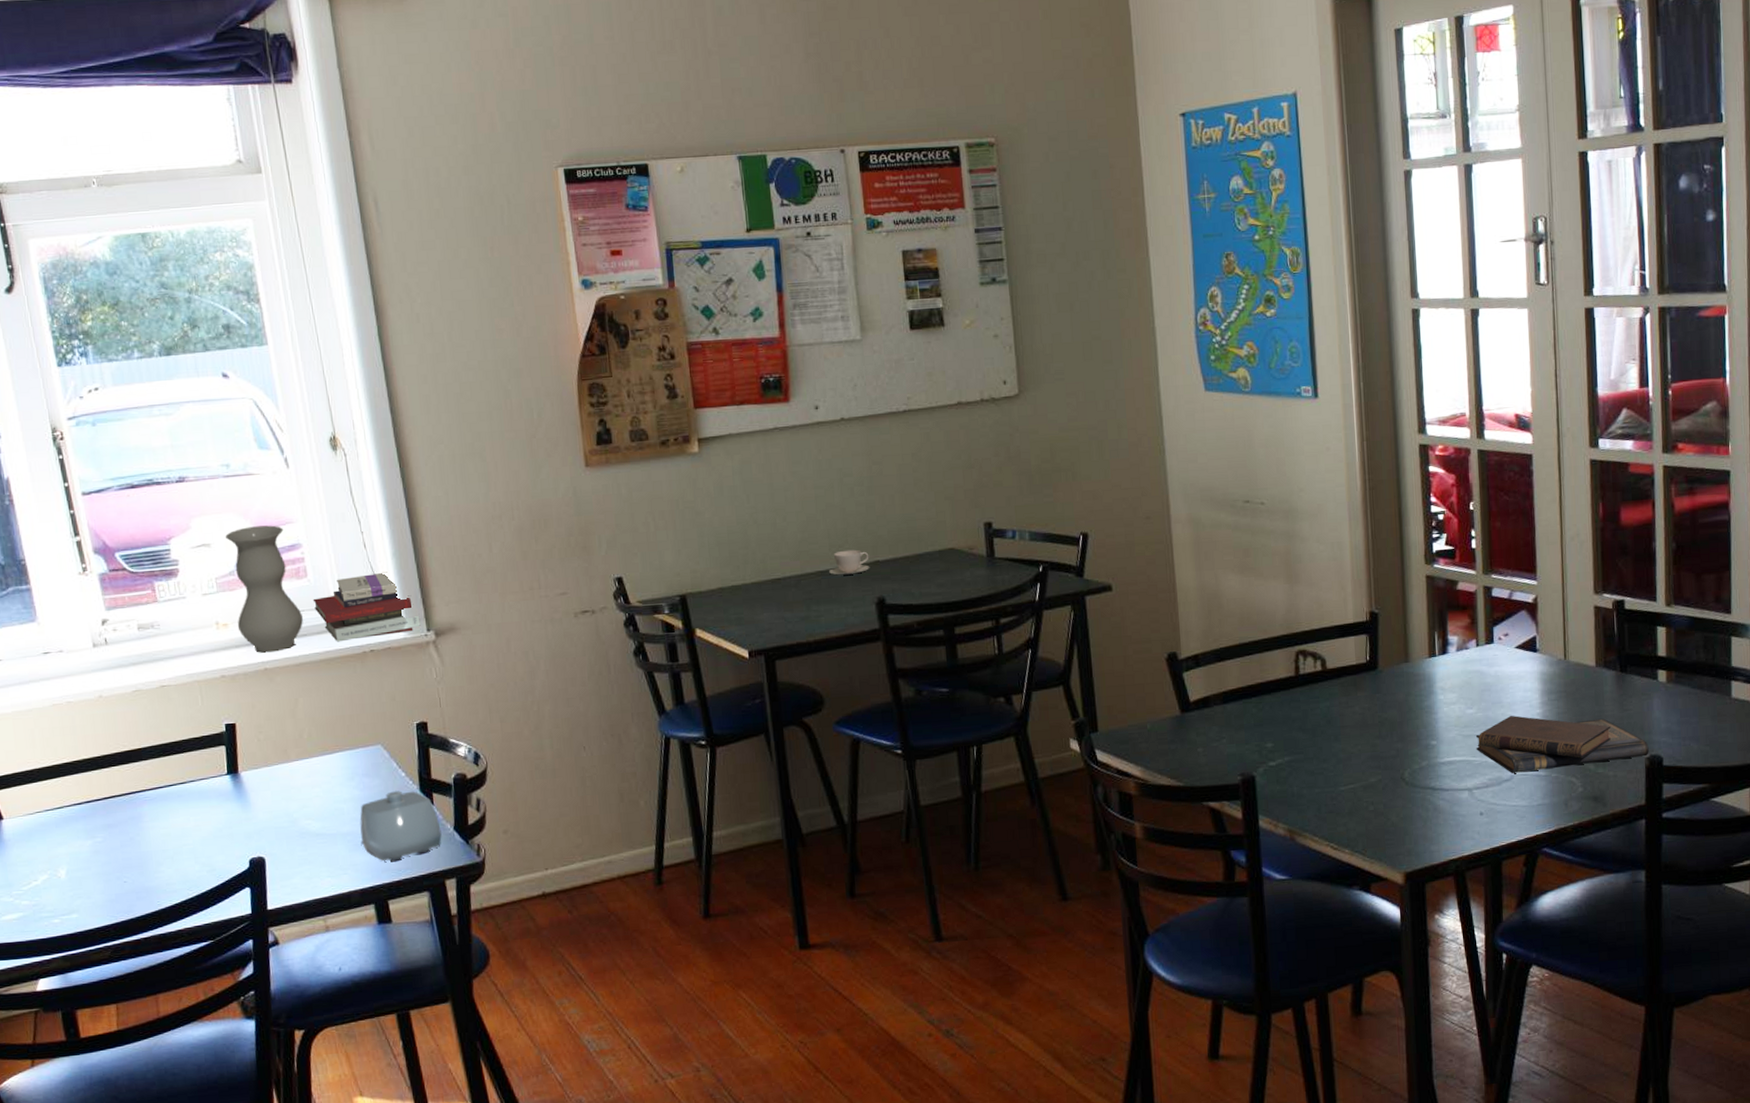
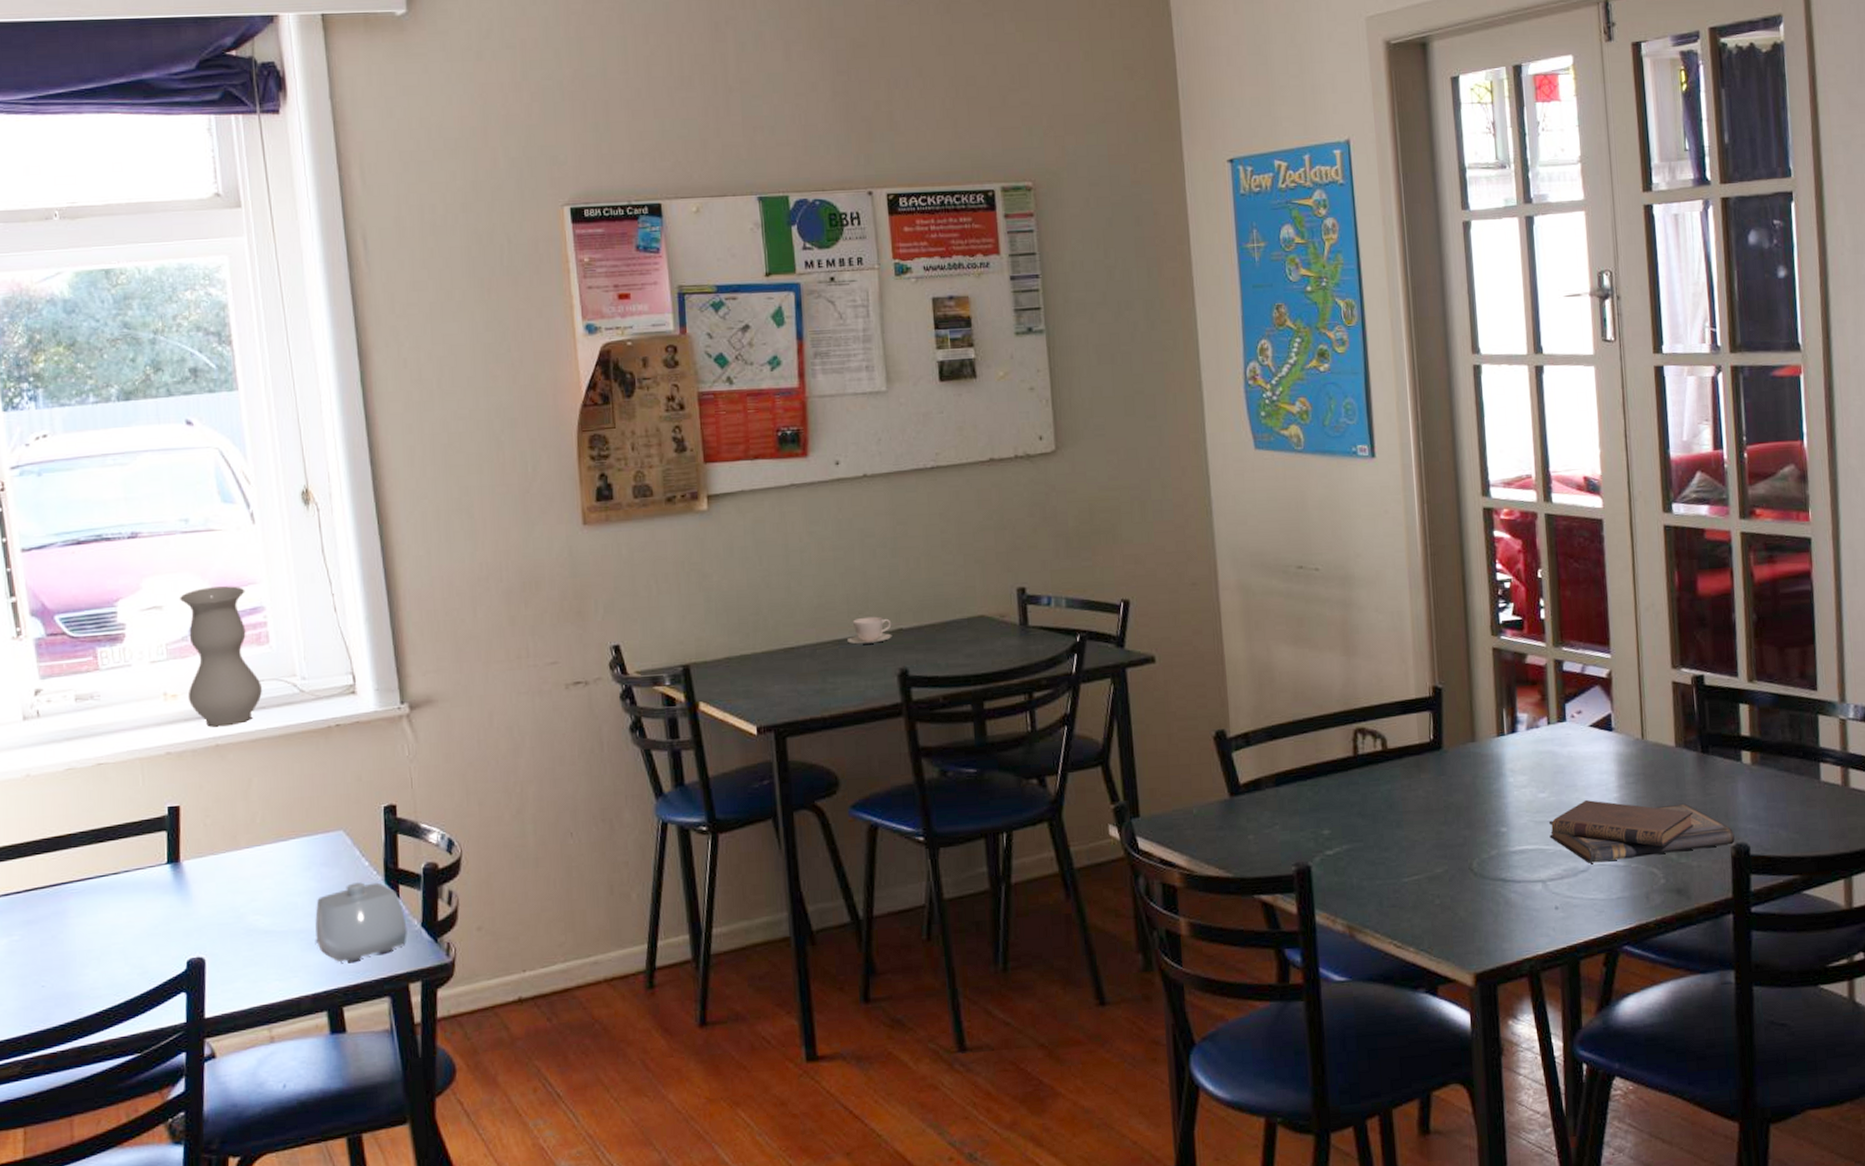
books: present [312,572,421,642] -> none [274,638,394,716]

